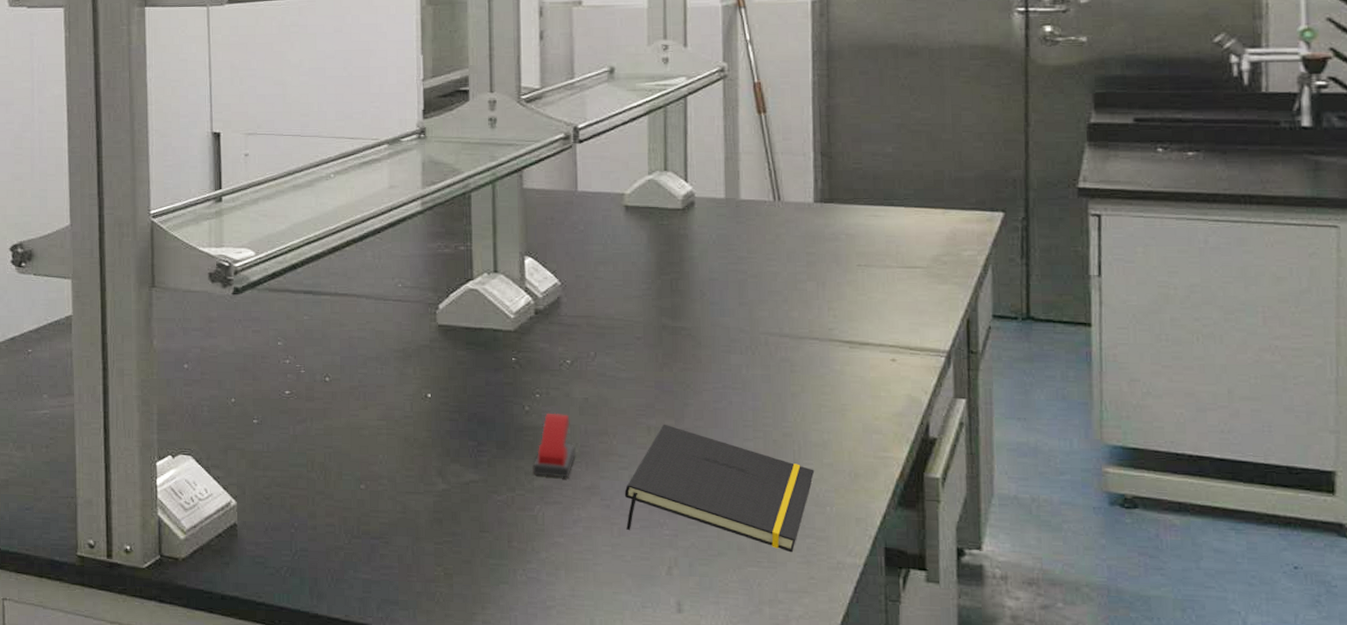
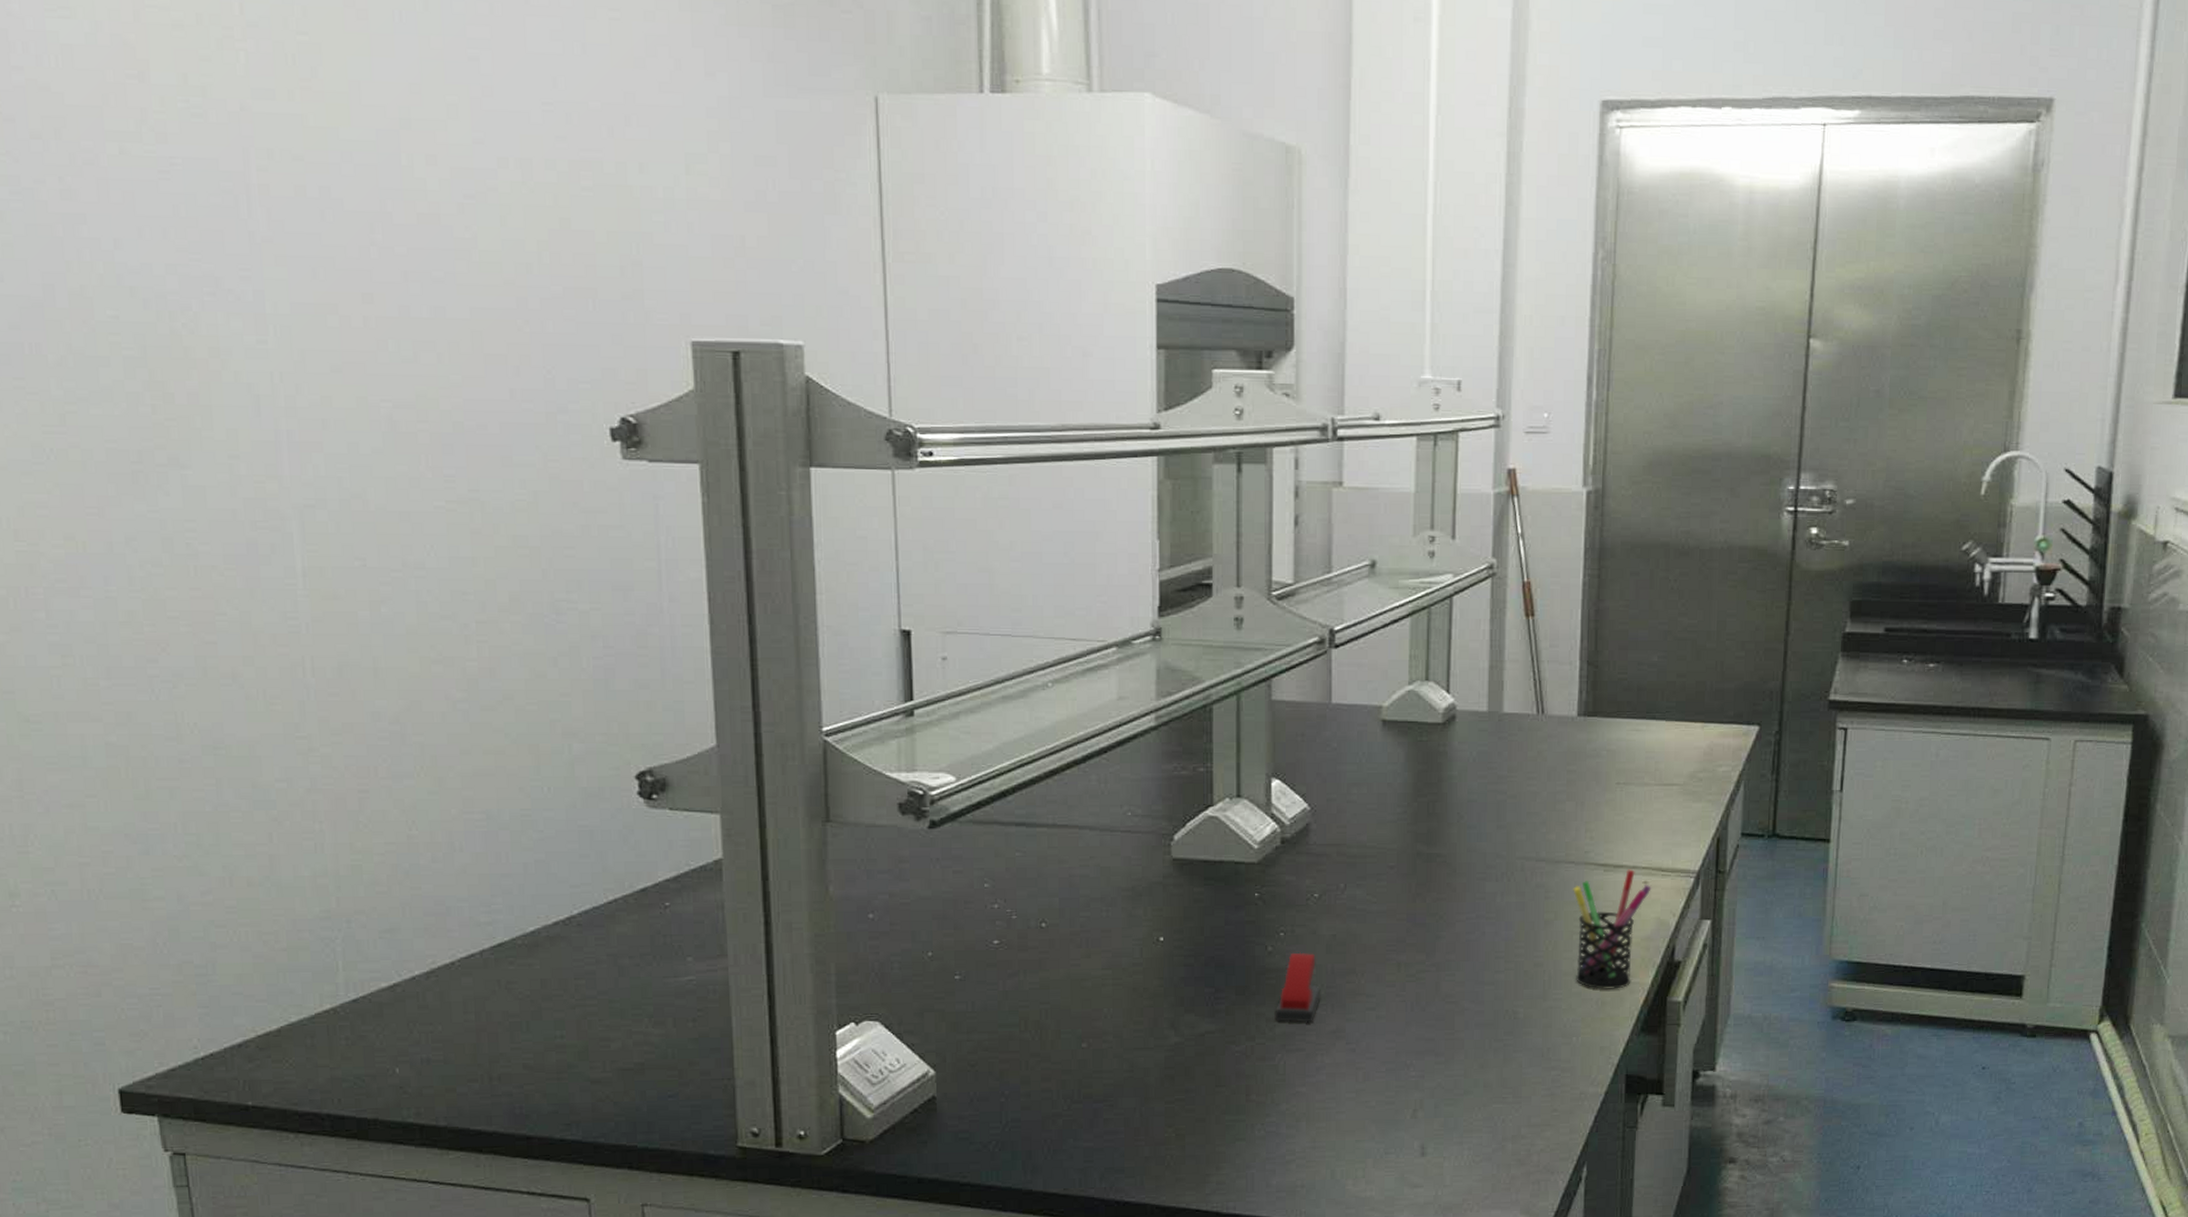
notepad: present [624,424,815,553] -> none [1371,959,1563,1086]
pen holder: none [818,347,900,462] -> present [1573,869,1652,990]

